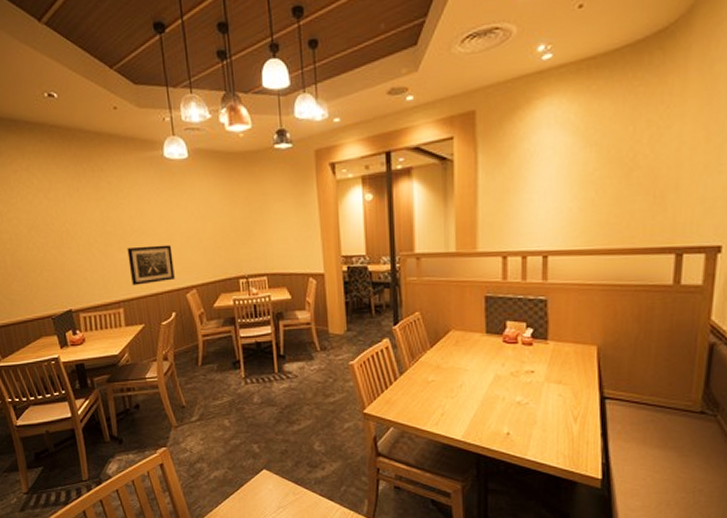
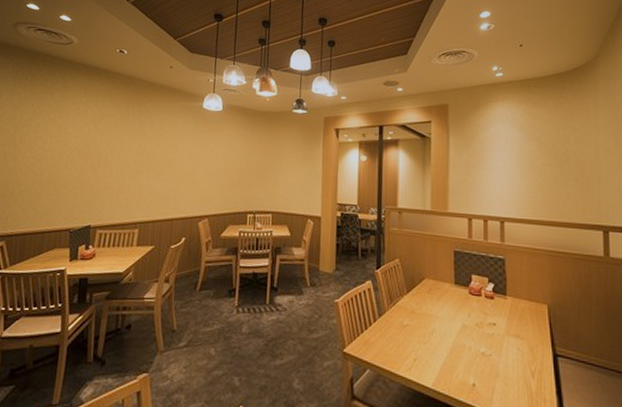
wall art: present [127,244,175,286] -> none [152,176,194,210]

